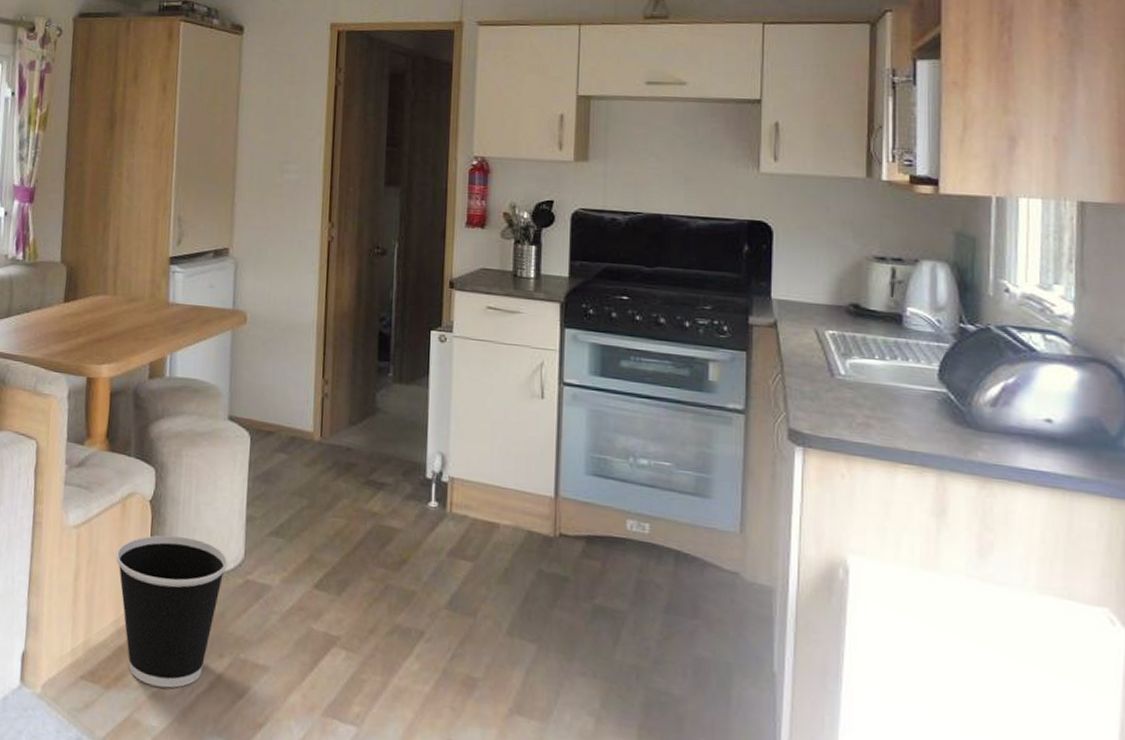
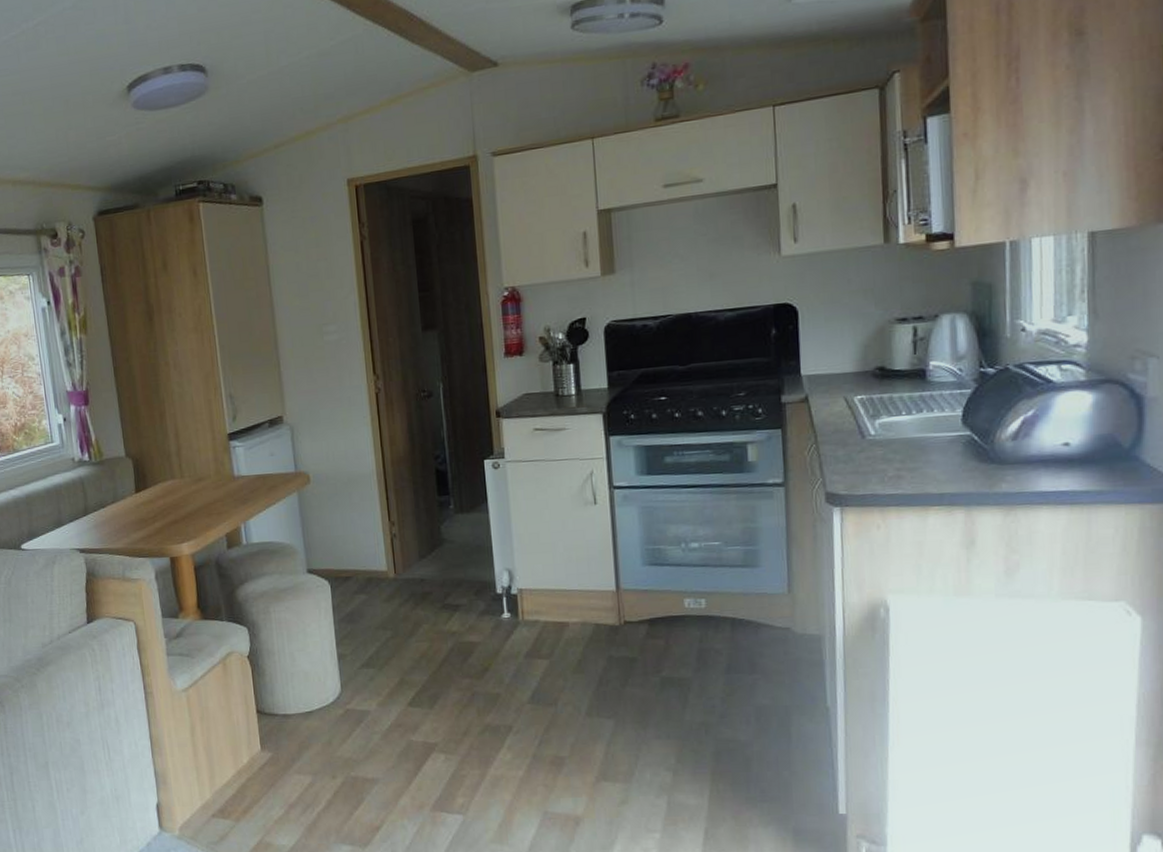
wastebasket: present [116,535,228,688] -> none [225,682,328,812]

